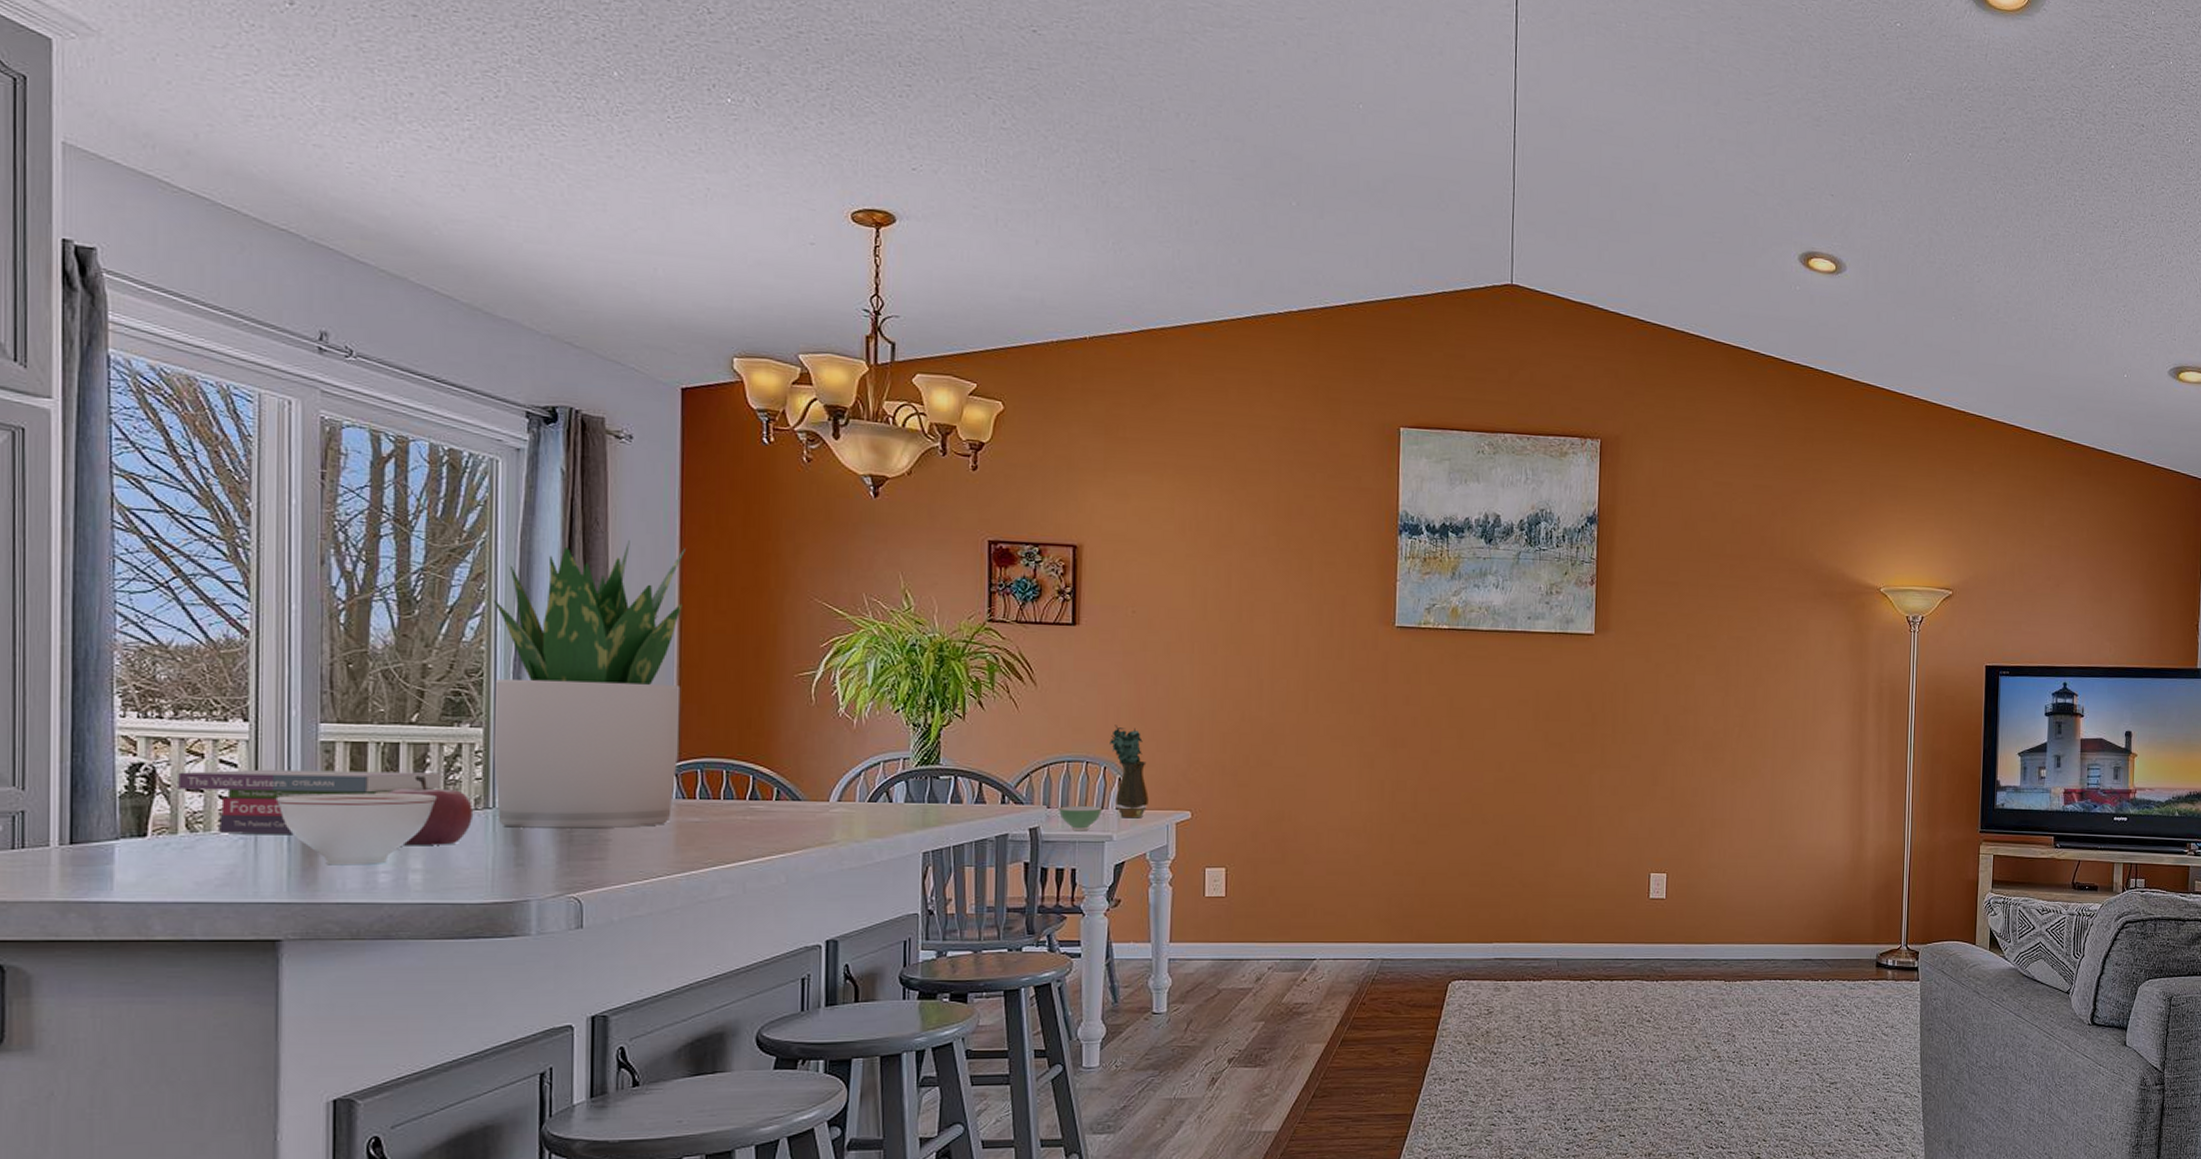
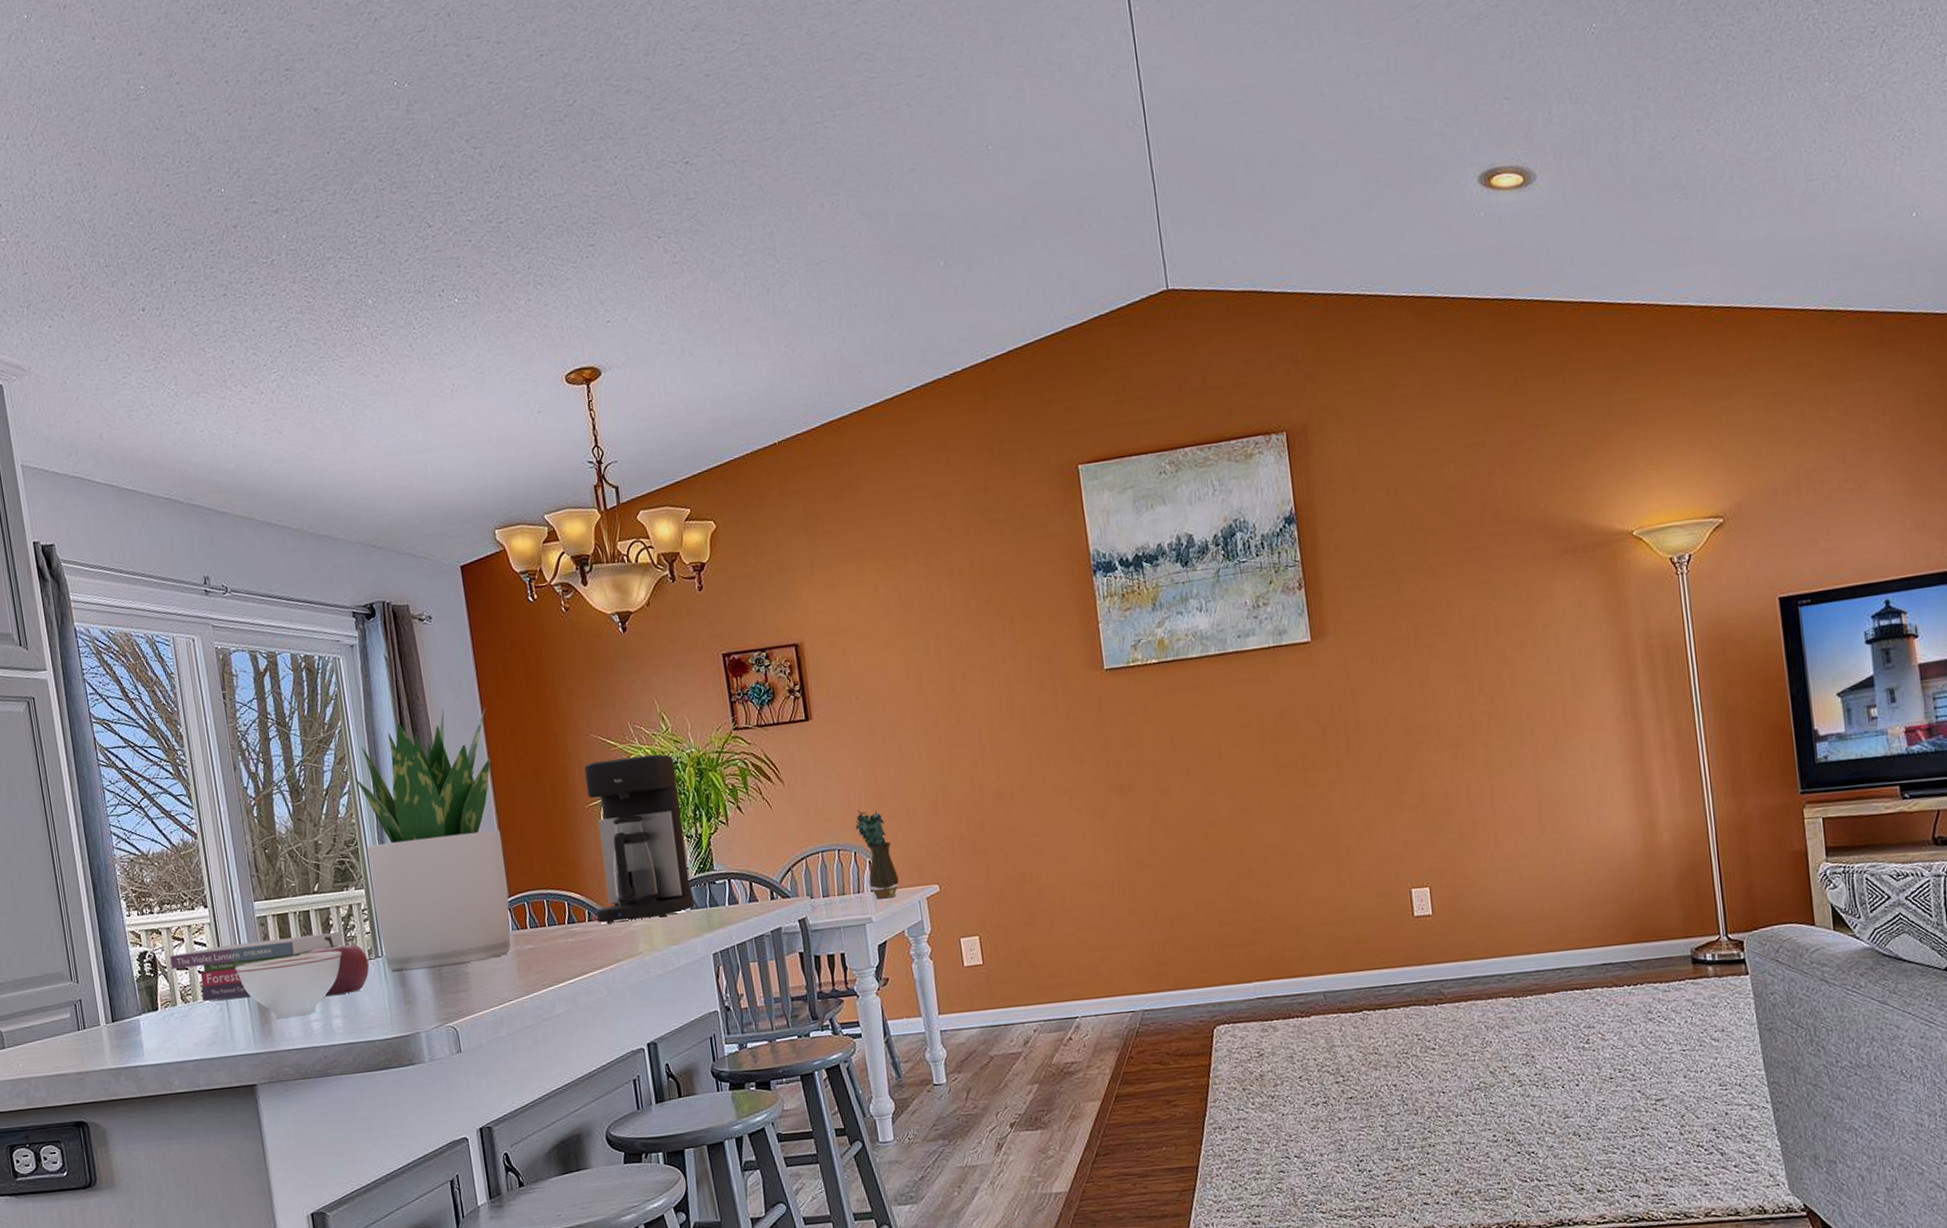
coffee maker: none [787,629,911,807] -> present [584,754,694,924]
bowl: present [1059,805,1103,832] -> none [821,891,860,918]

